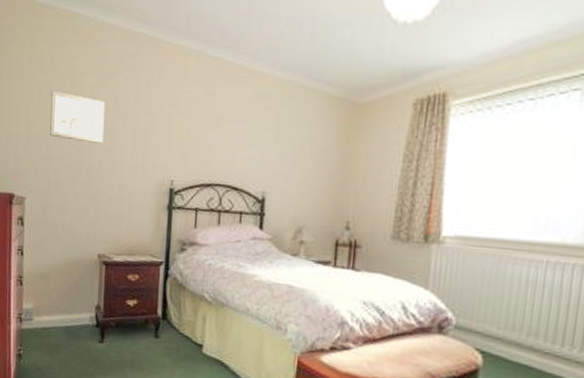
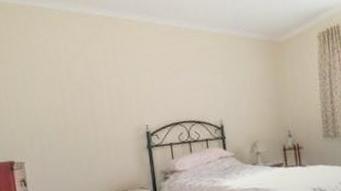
wall art: present [50,91,105,143] -> none [33,71,85,108]

